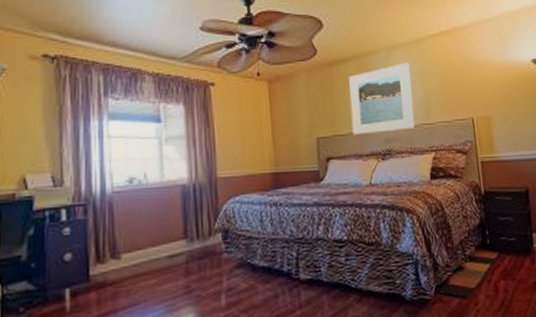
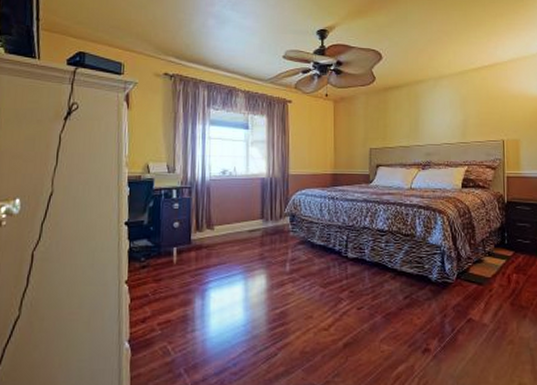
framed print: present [349,63,416,136] -> none [399,91,453,149]

